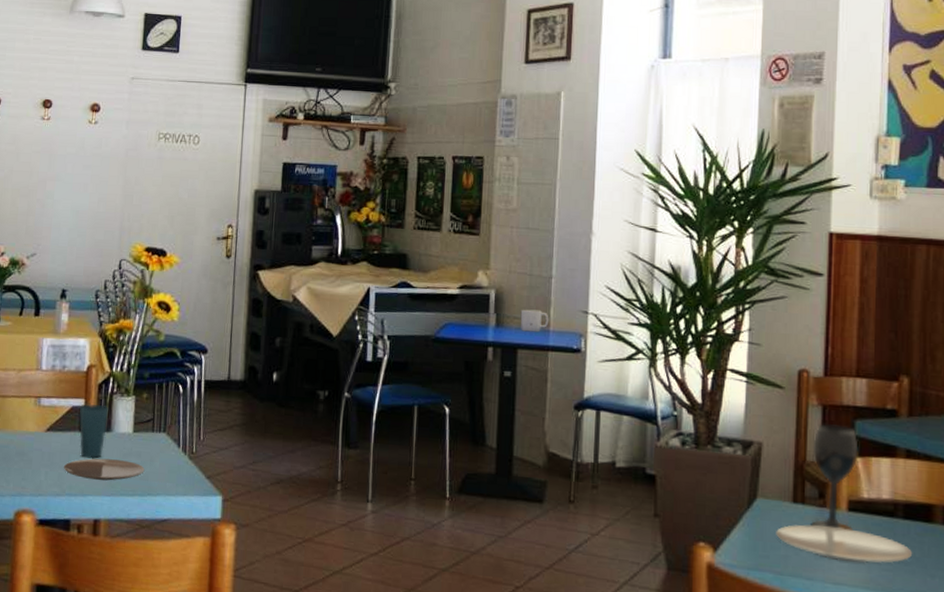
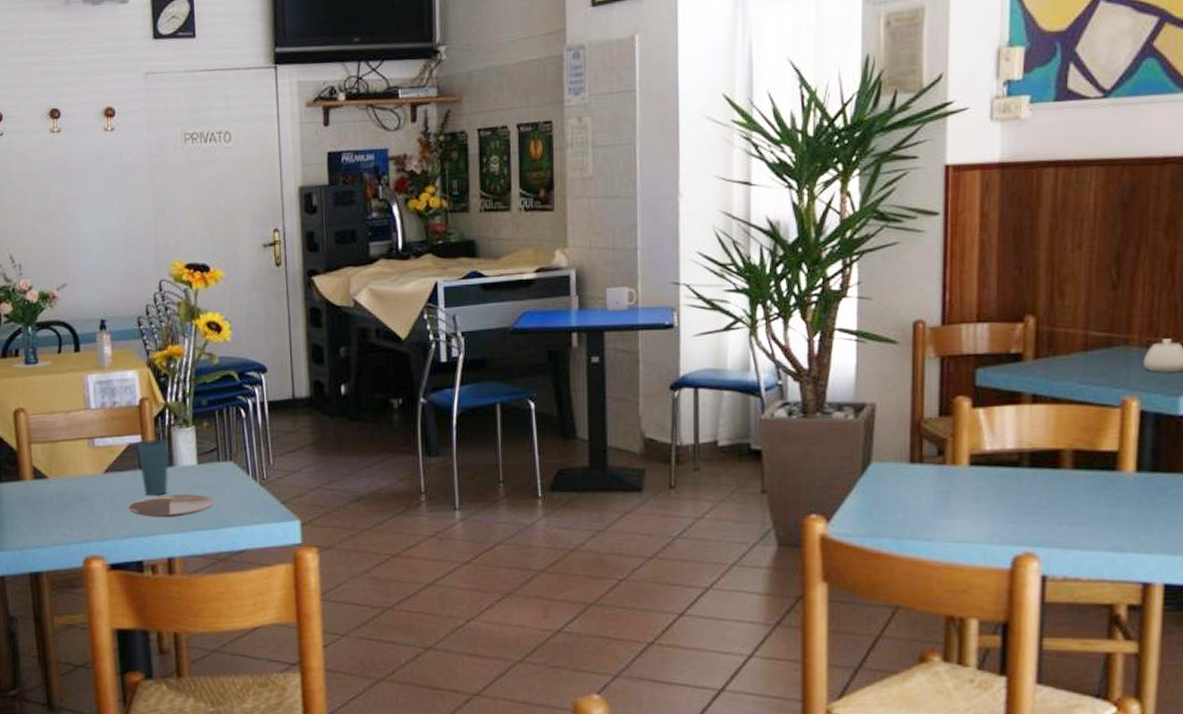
plate: present [776,524,913,564] -> none [893,484,1040,517]
wine glass: present [811,424,859,530] -> none [930,376,980,486]

